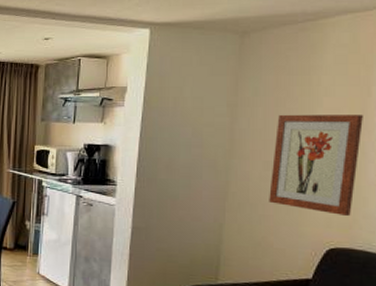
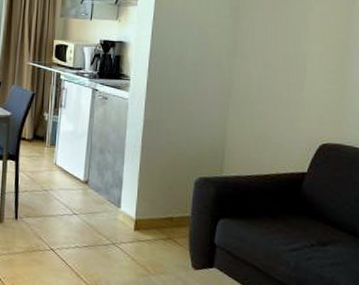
wall art: present [269,114,363,216] -> none [268,18,349,113]

